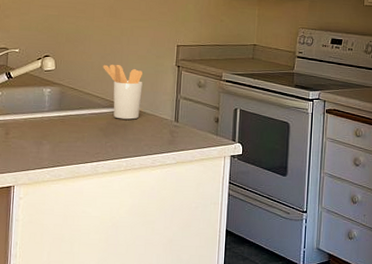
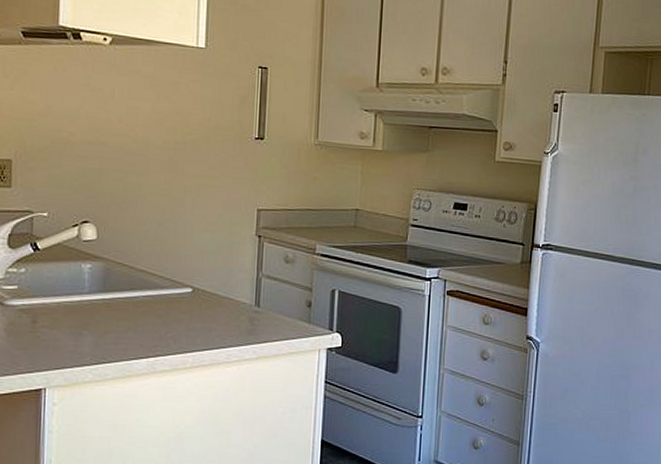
utensil holder: present [103,64,143,120] -> none [160,233,214,304]

